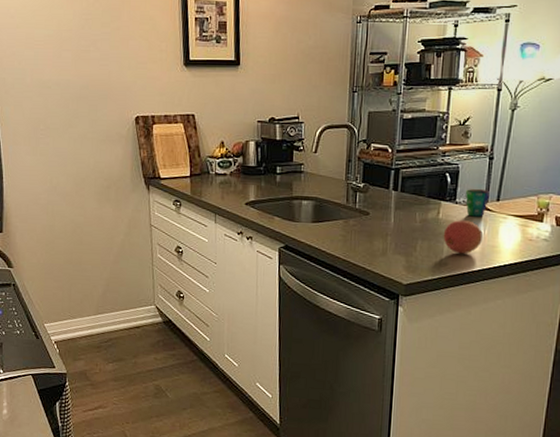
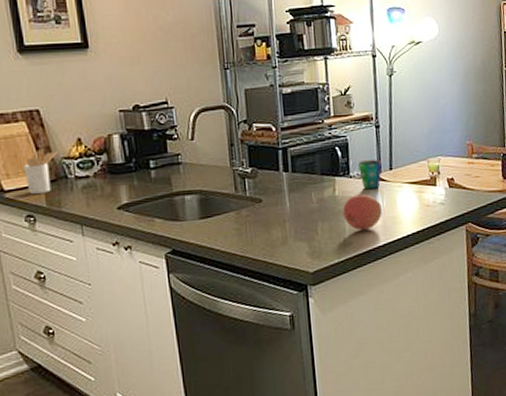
utensil holder: none [177,147,205,184] -> present [23,149,58,194]

